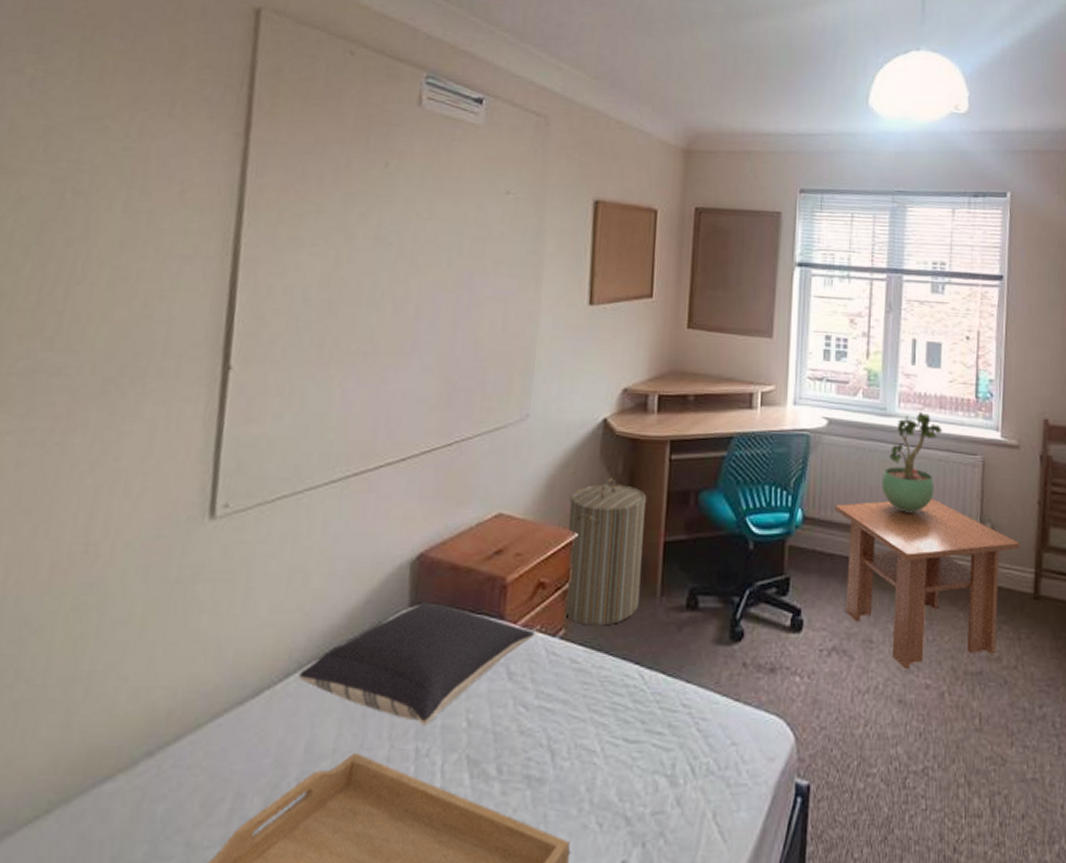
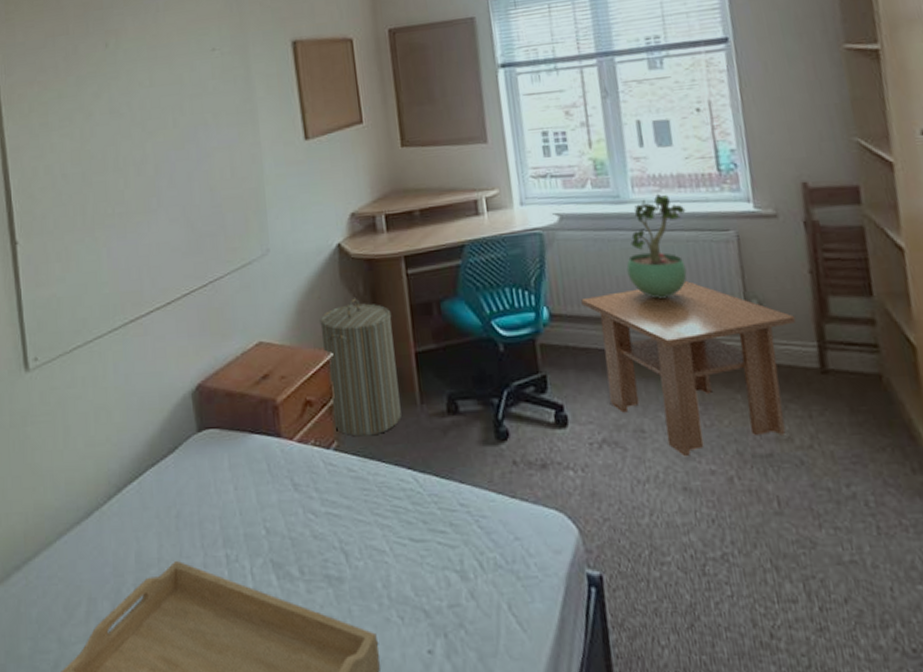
pillow: present [298,601,536,725] -> none [119,426,311,534]

